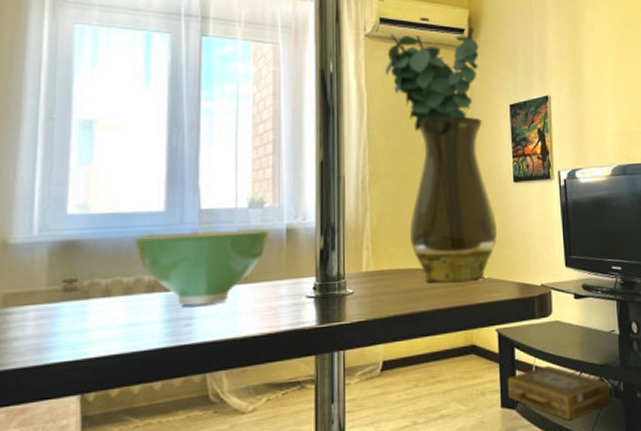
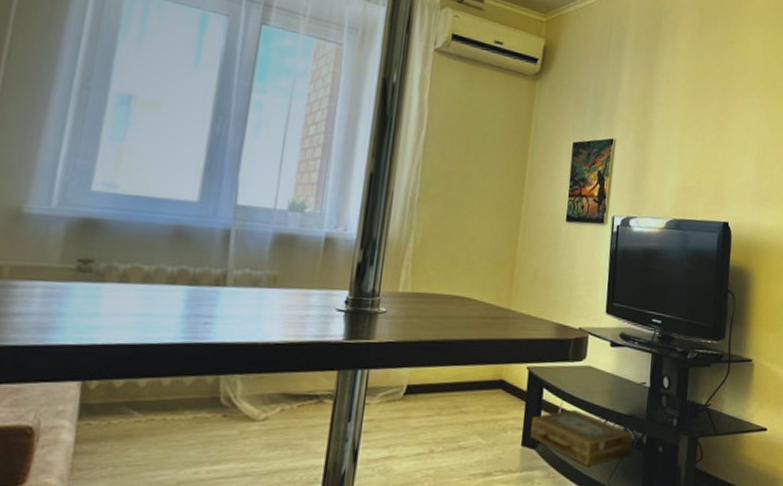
bowl: present [134,228,271,306] -> none [161,224,309,305]
vase: present [384,26,497,284] -> none [449,52,551,316]

